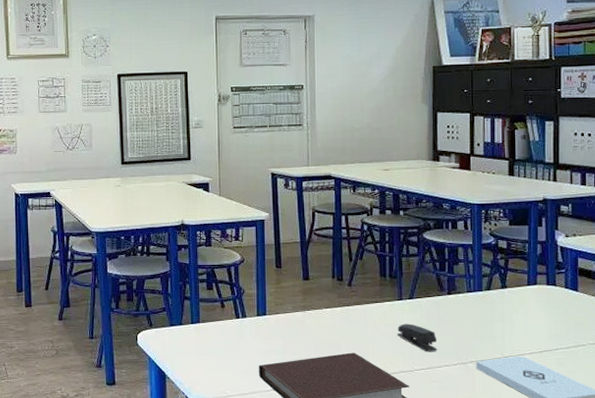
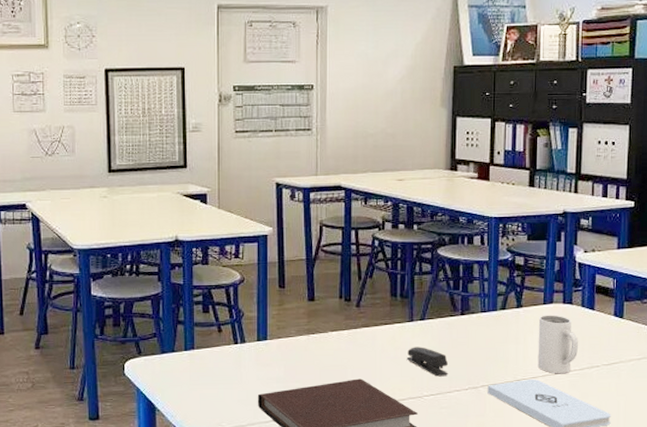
mug: none [523,295,564,352] -> present [537,315,579,374]

